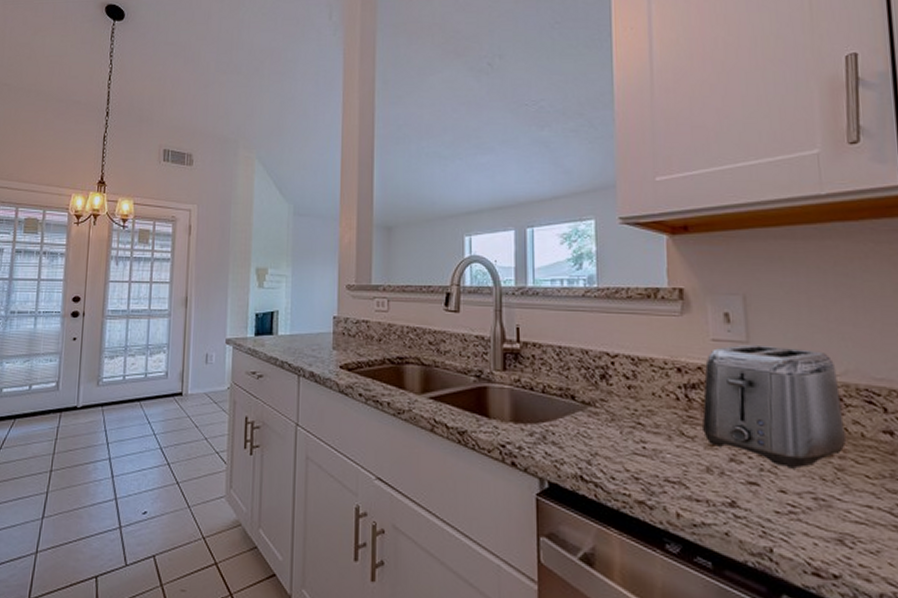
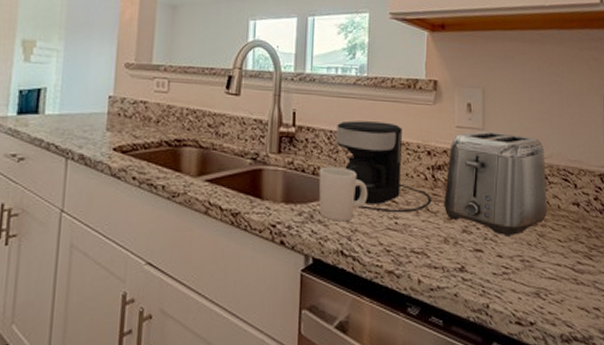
mug: none [549,384,608,444] -> present [318,166,368,222]
coffee maker: none [566,335,686,437] -> present [336,120,431,213]

